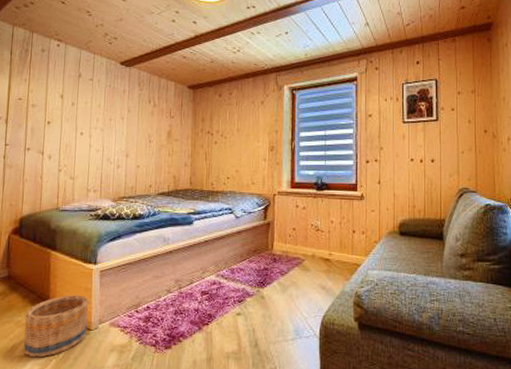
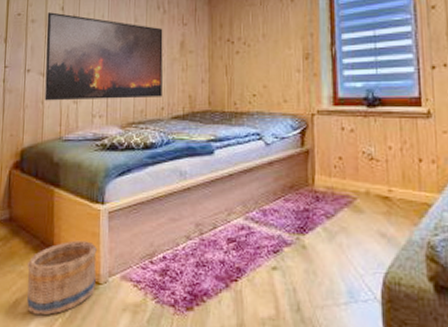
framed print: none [43,99,153,177] -> present [44,12,163,101]

